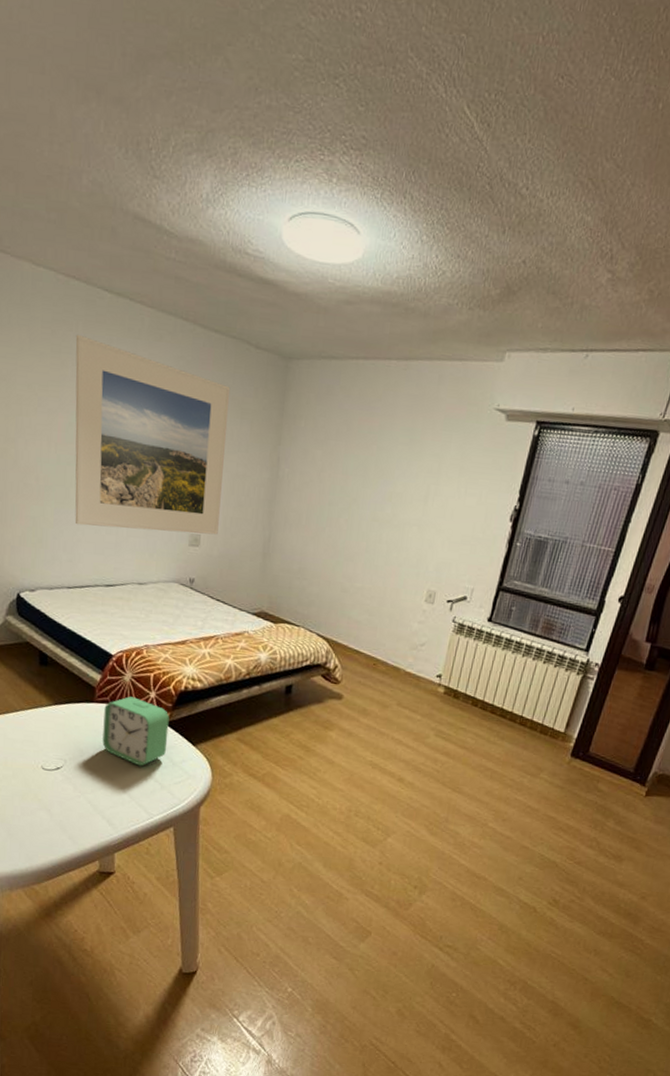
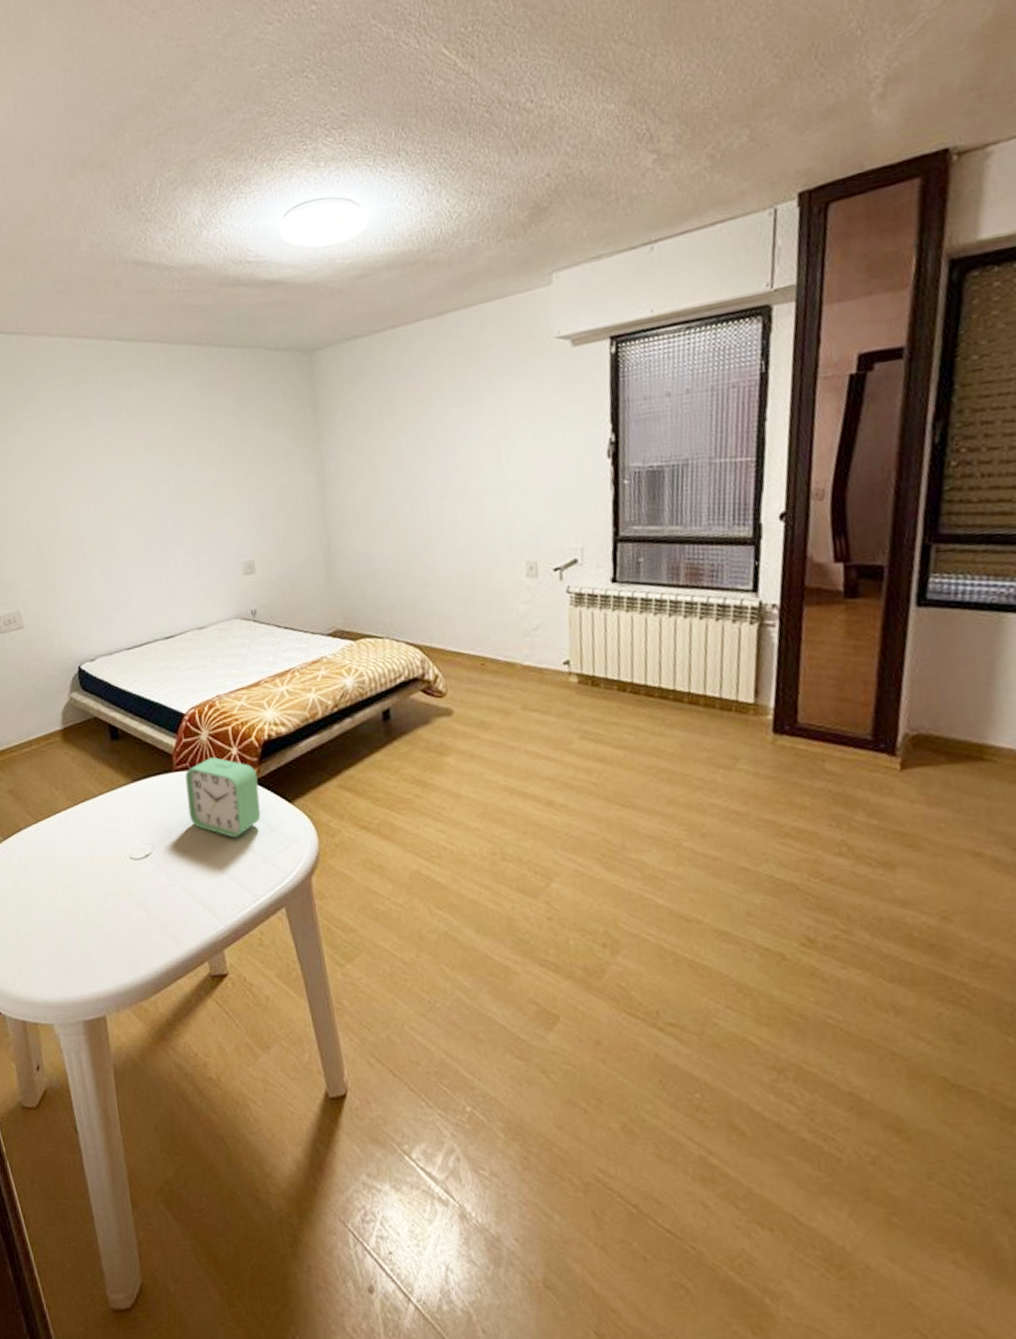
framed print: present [75,334,231,535] -> none [96,389,272,580]

